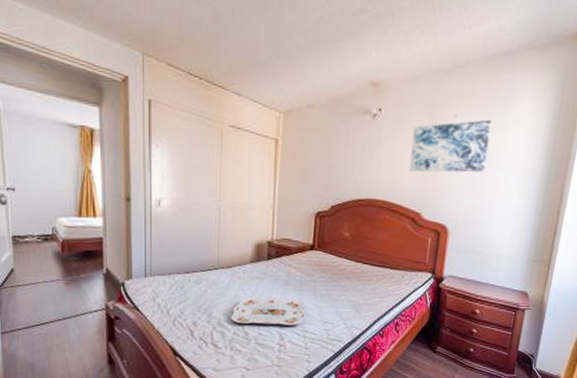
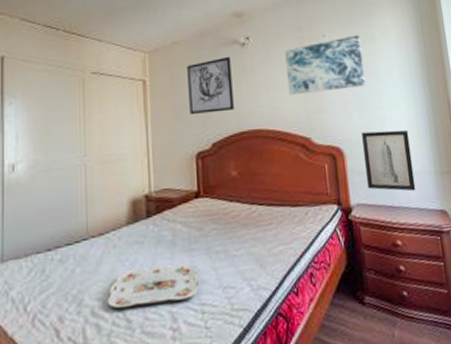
wall art: none [315,126,360,179] -> present [187,56,234,115]
wall art: none [462,215,514,273] -> present [362,130,416,191]

